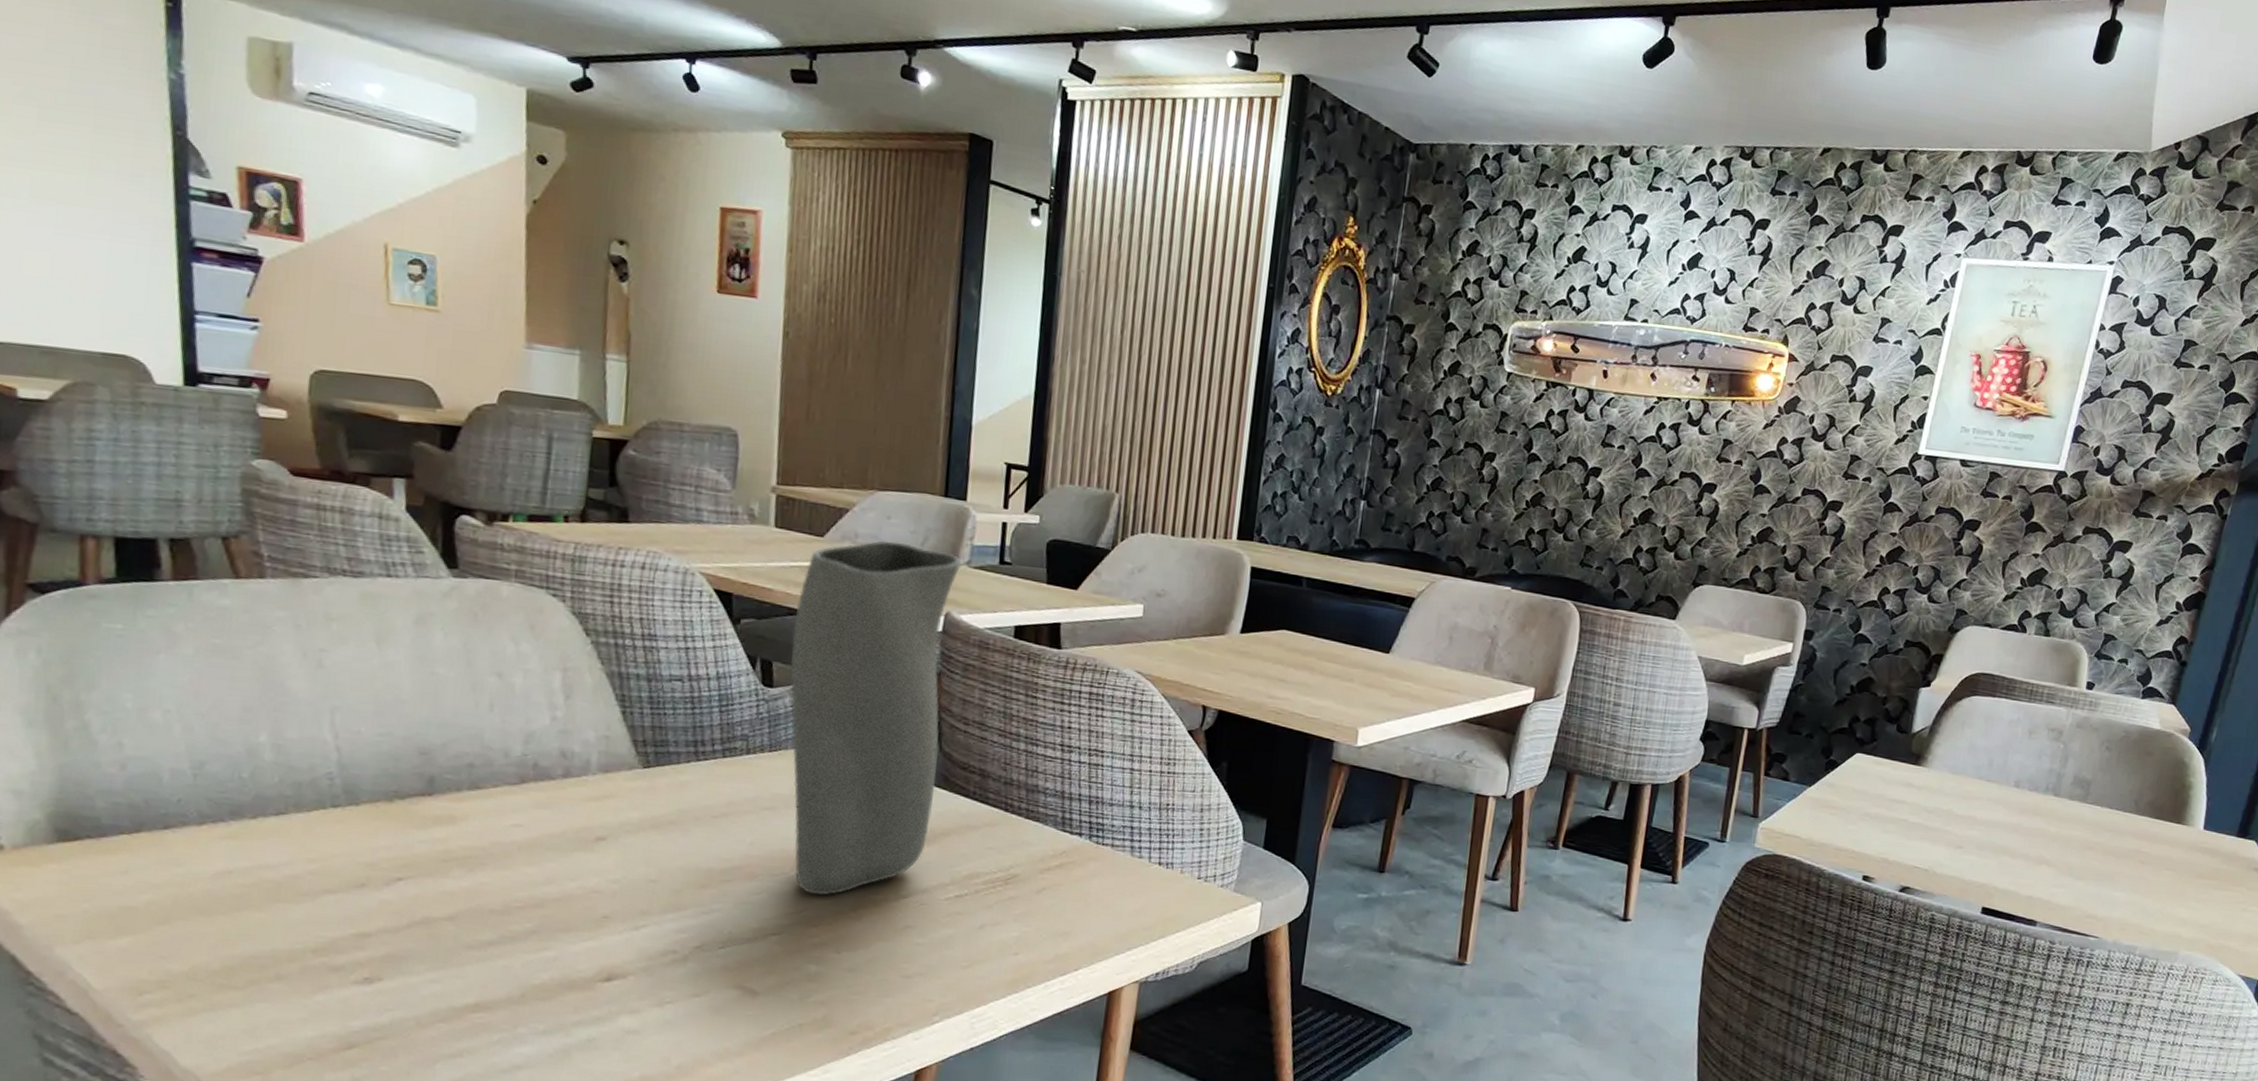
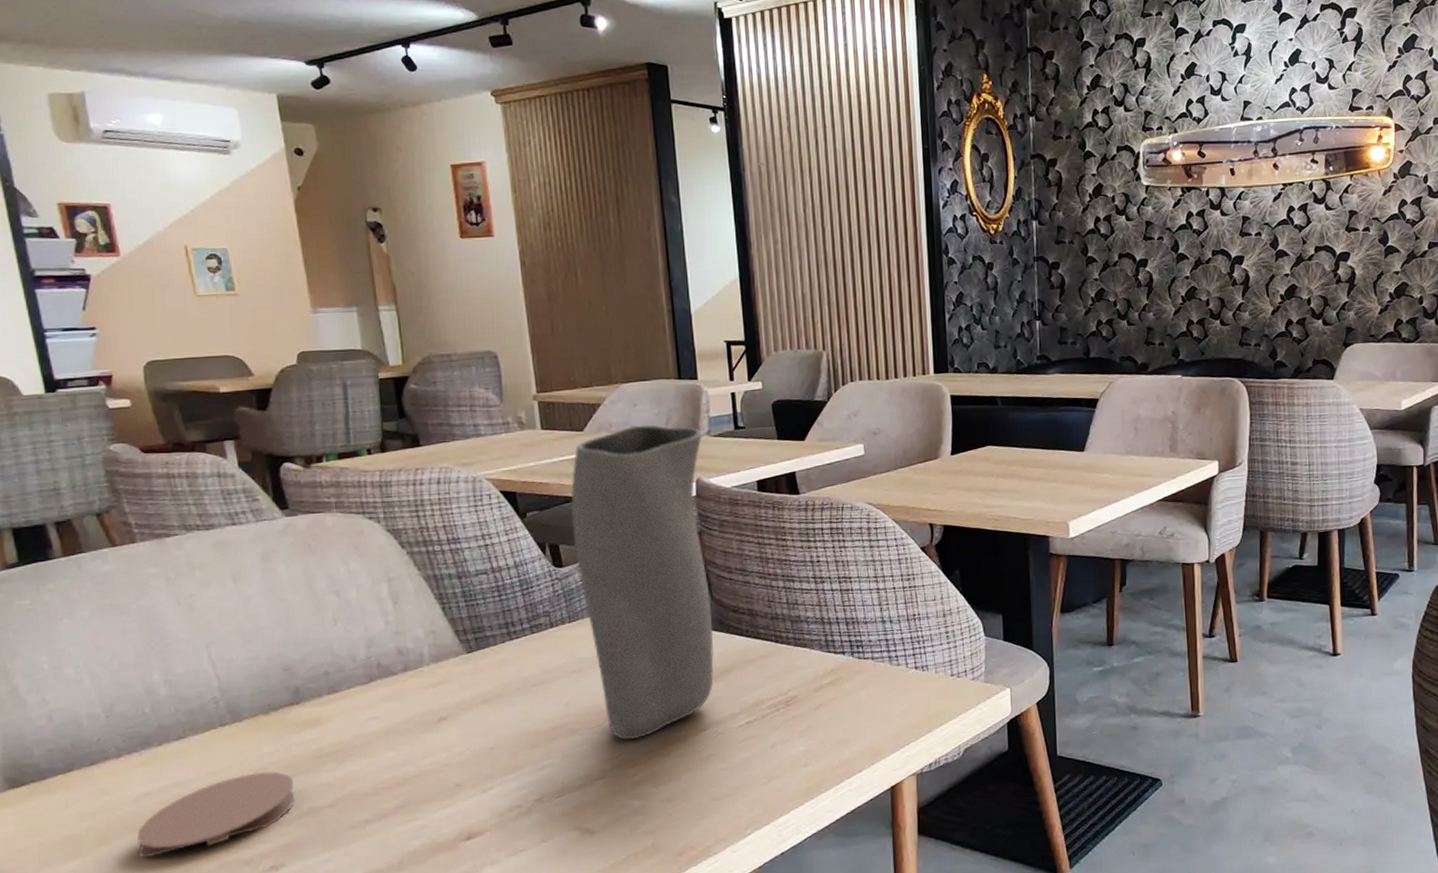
coaster: none [205,866,409,947] -> present [137,771,296,858]

